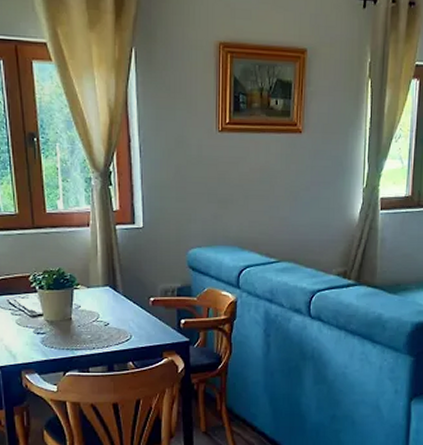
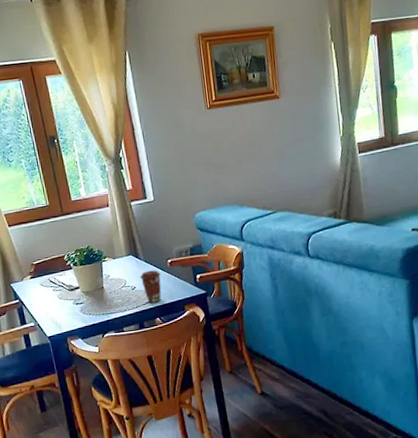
coffee cup: none [115,307,140,344] -> present [140,270,162,303]

